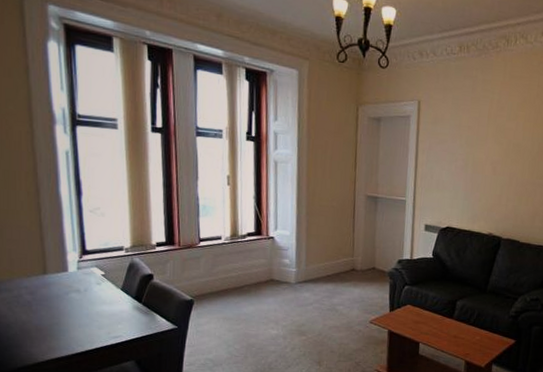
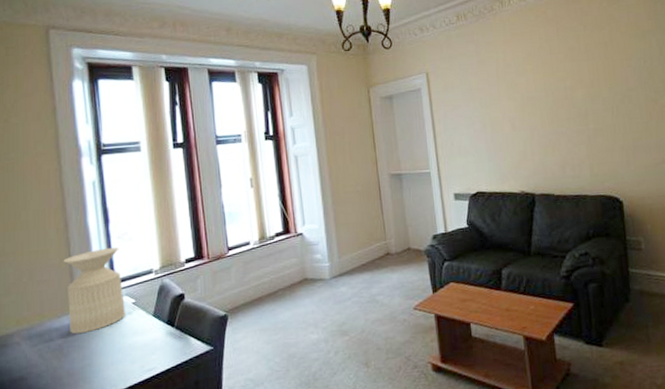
side table: none [34,219,95,295] -> present [63,247,126,334]

